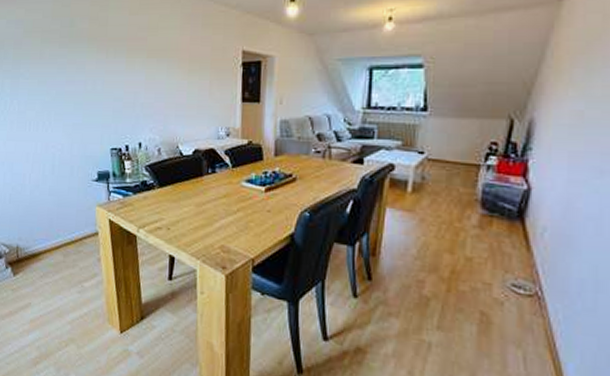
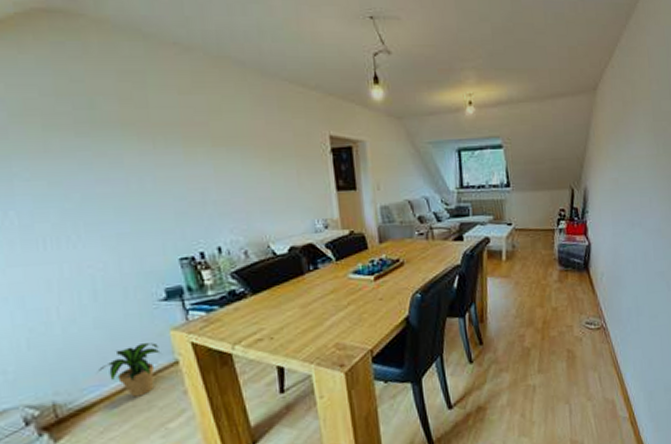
potted plant: none [46,213,88,255] -> present [97,342,161,397]

